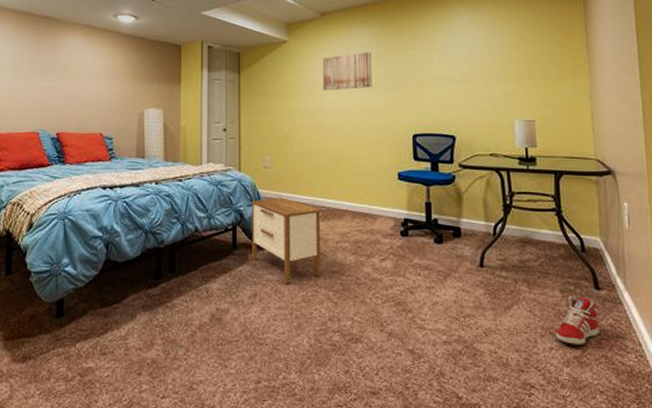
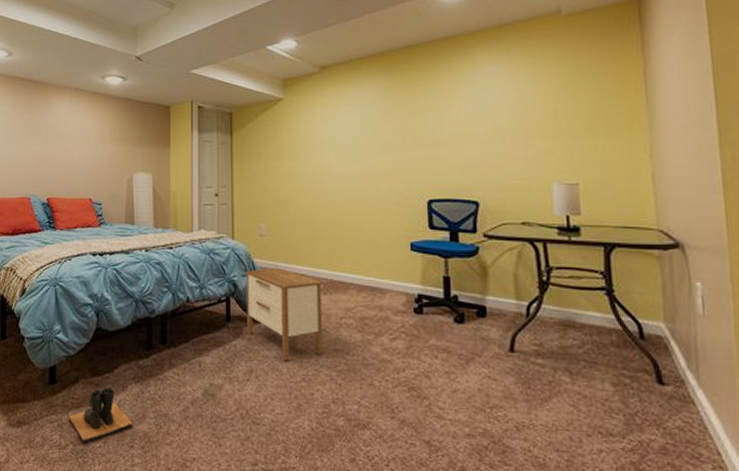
boots: none [75,317,142,372] -> present [68,386,134,442]
wall art: present [322,52,372,91] -> none [323,109,380,152]
sneaker: present [555,295,601,345] -> none [606,389,665,450]

